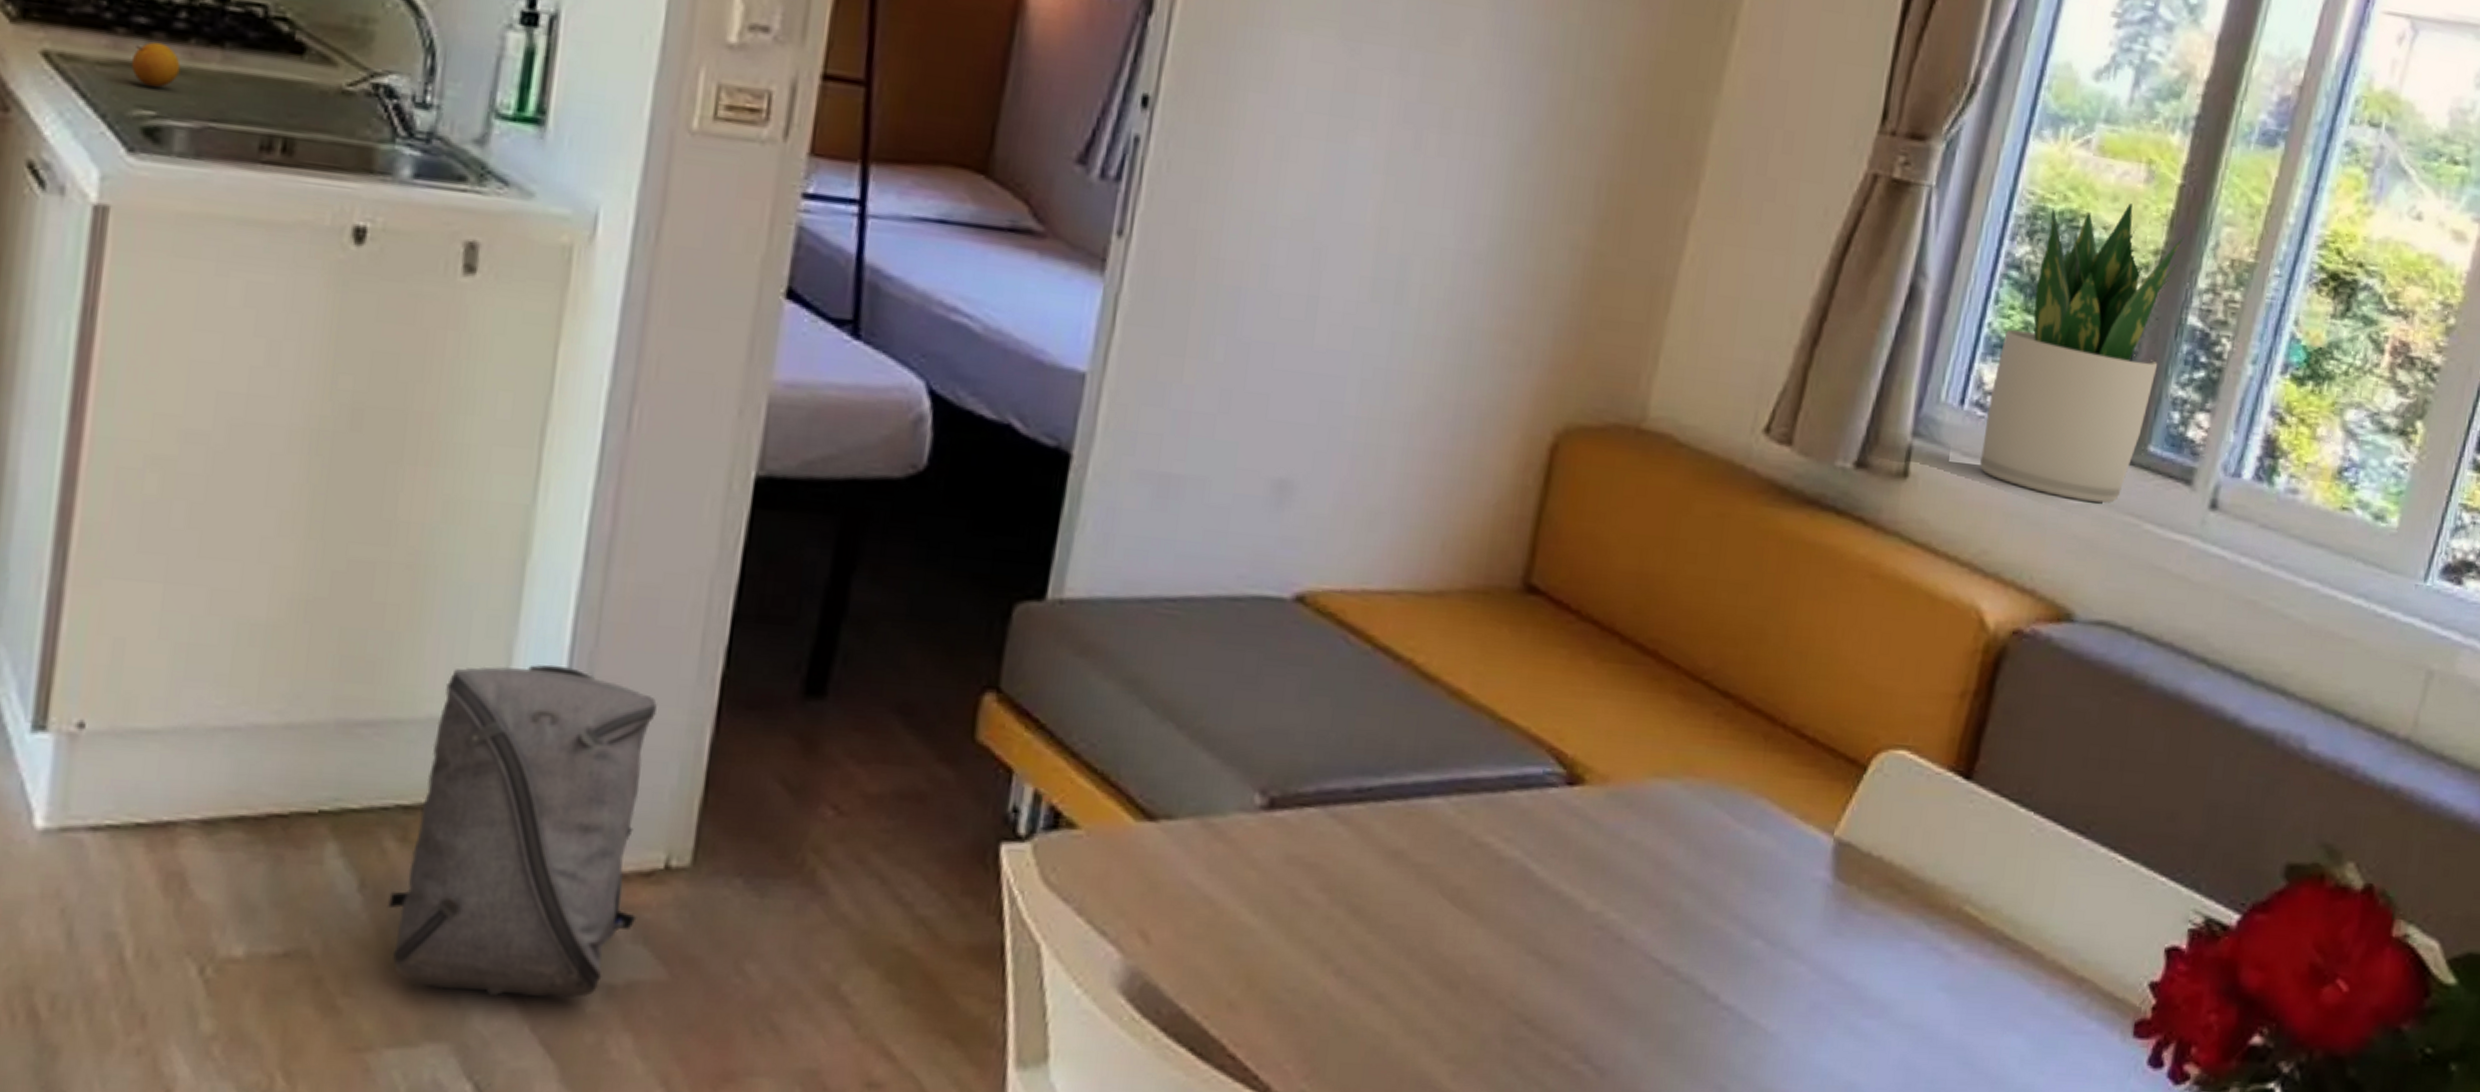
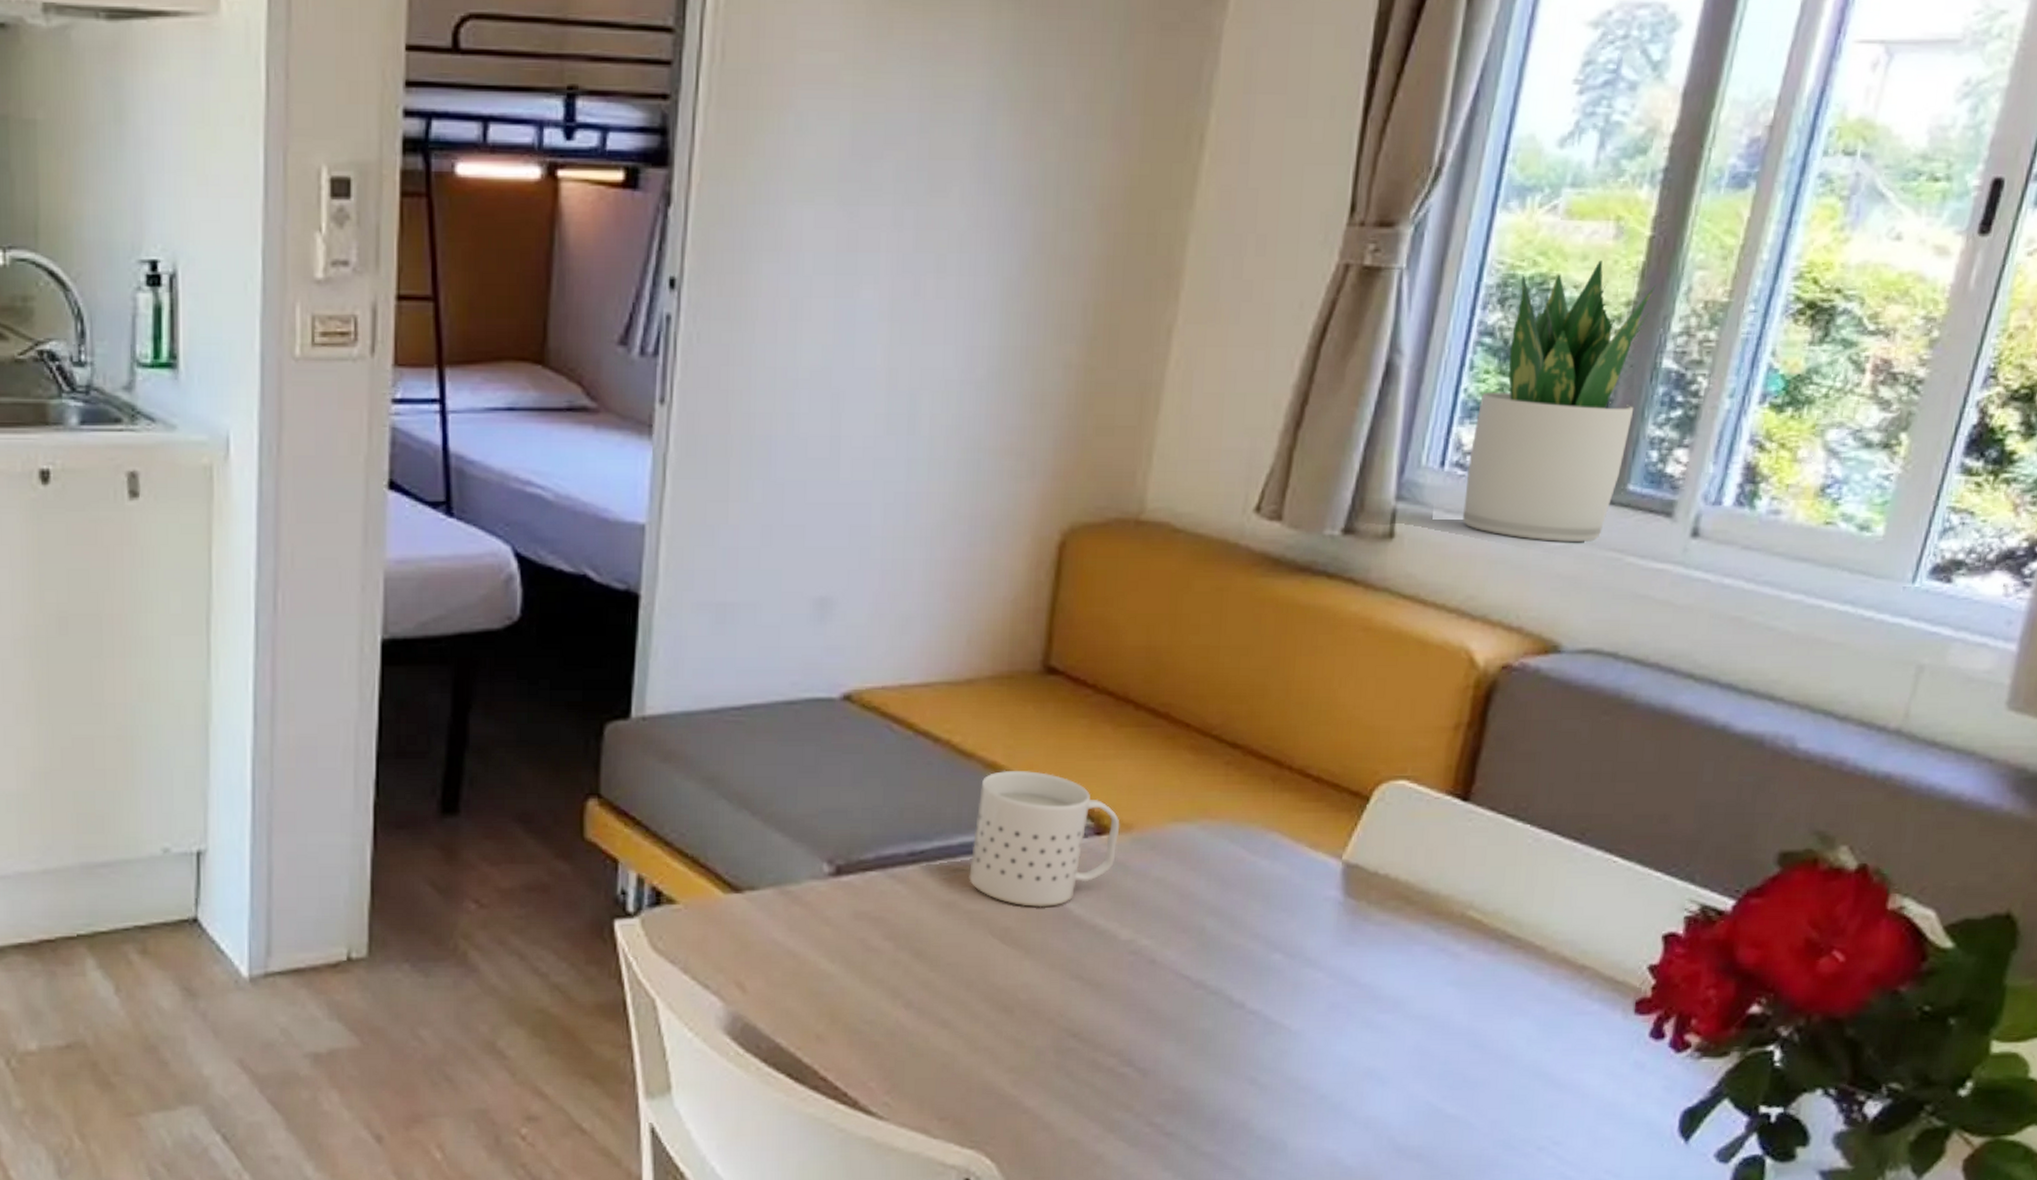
backpack: present [388,664,657,998] -> none [139,806,330,1067]
mug: none [1421,700,1595,866] -> present [969,770,1120,908]

